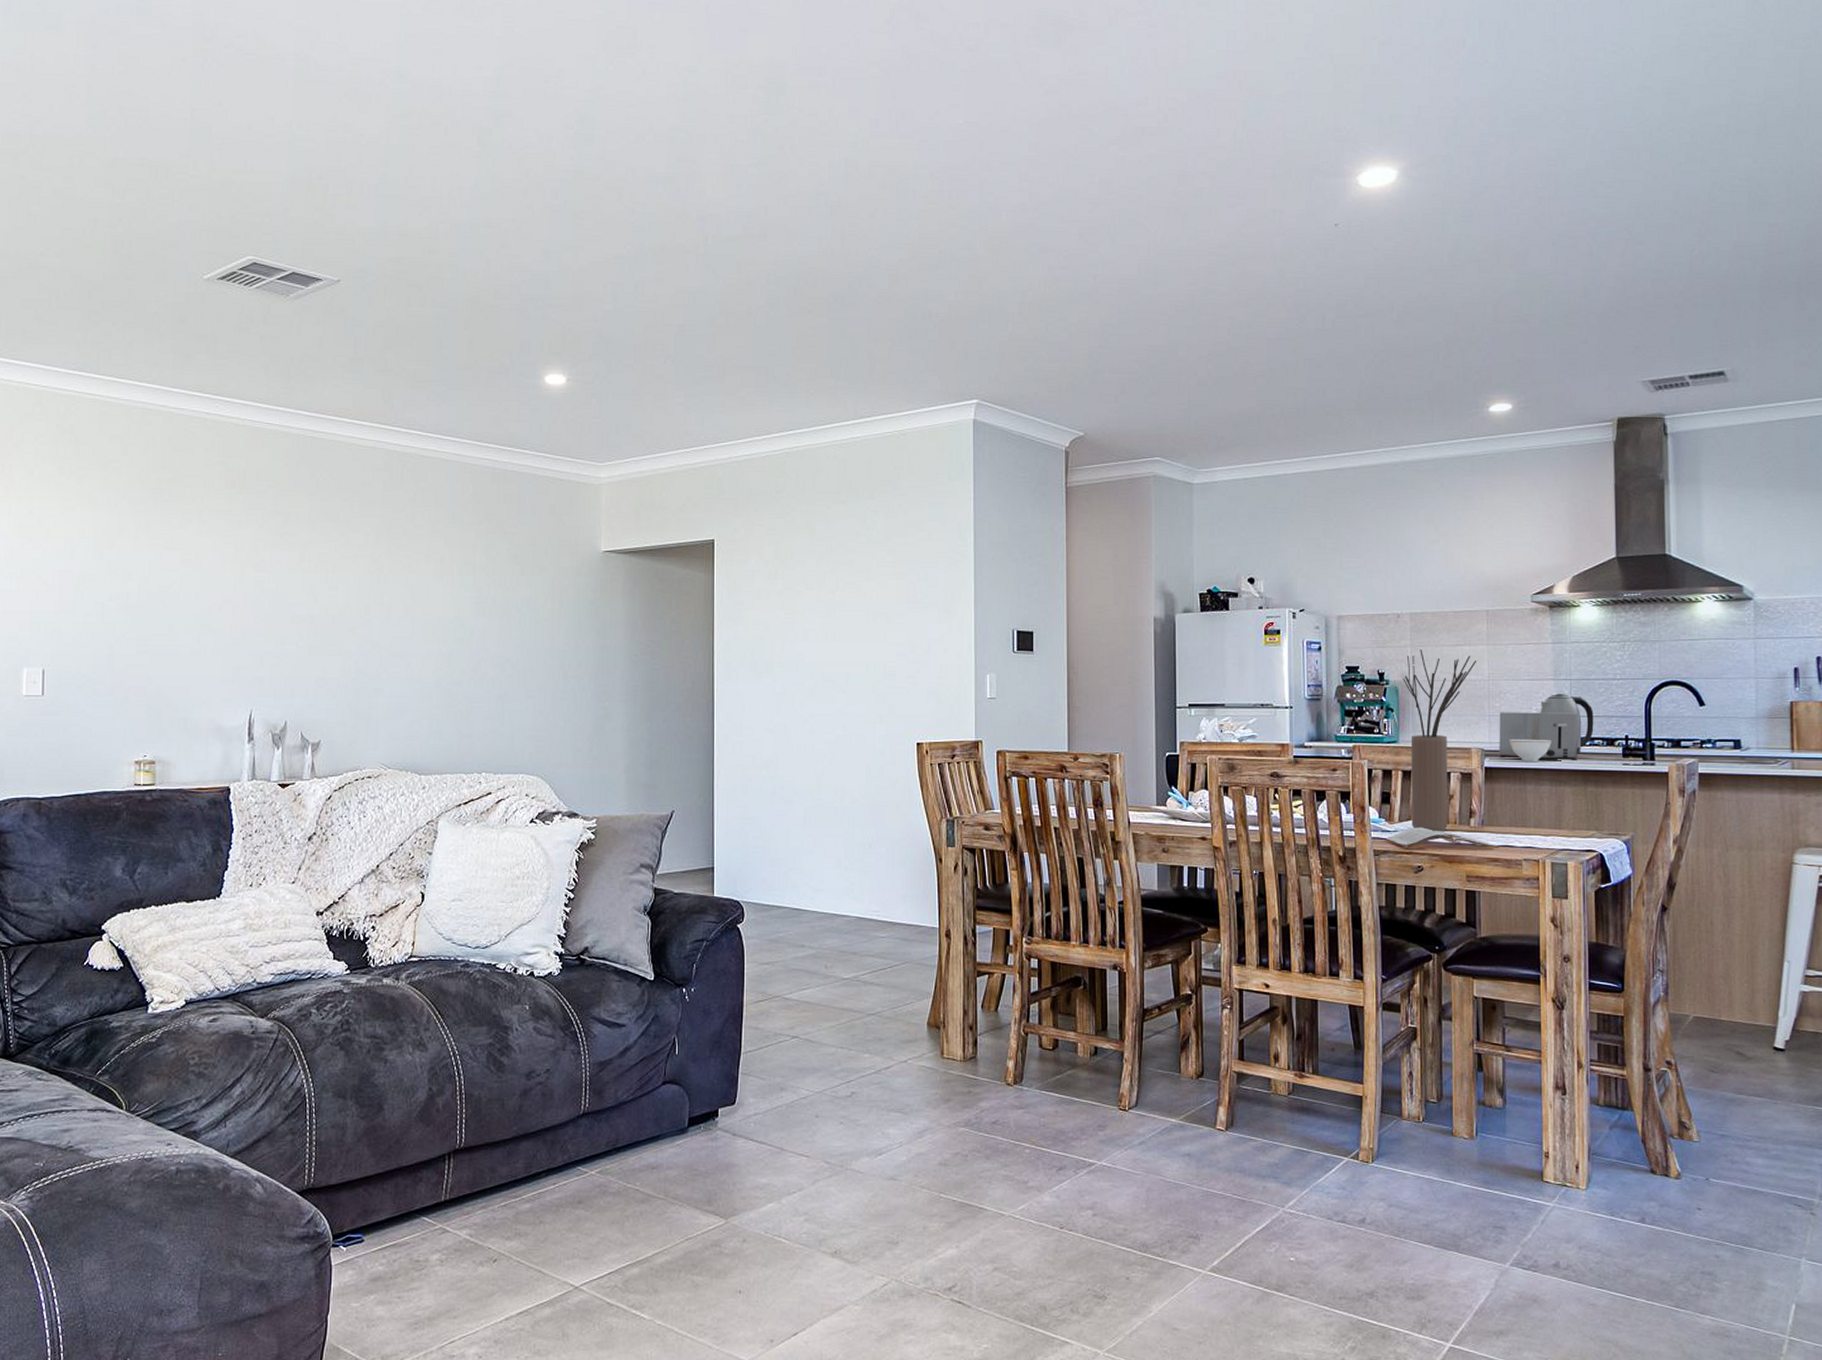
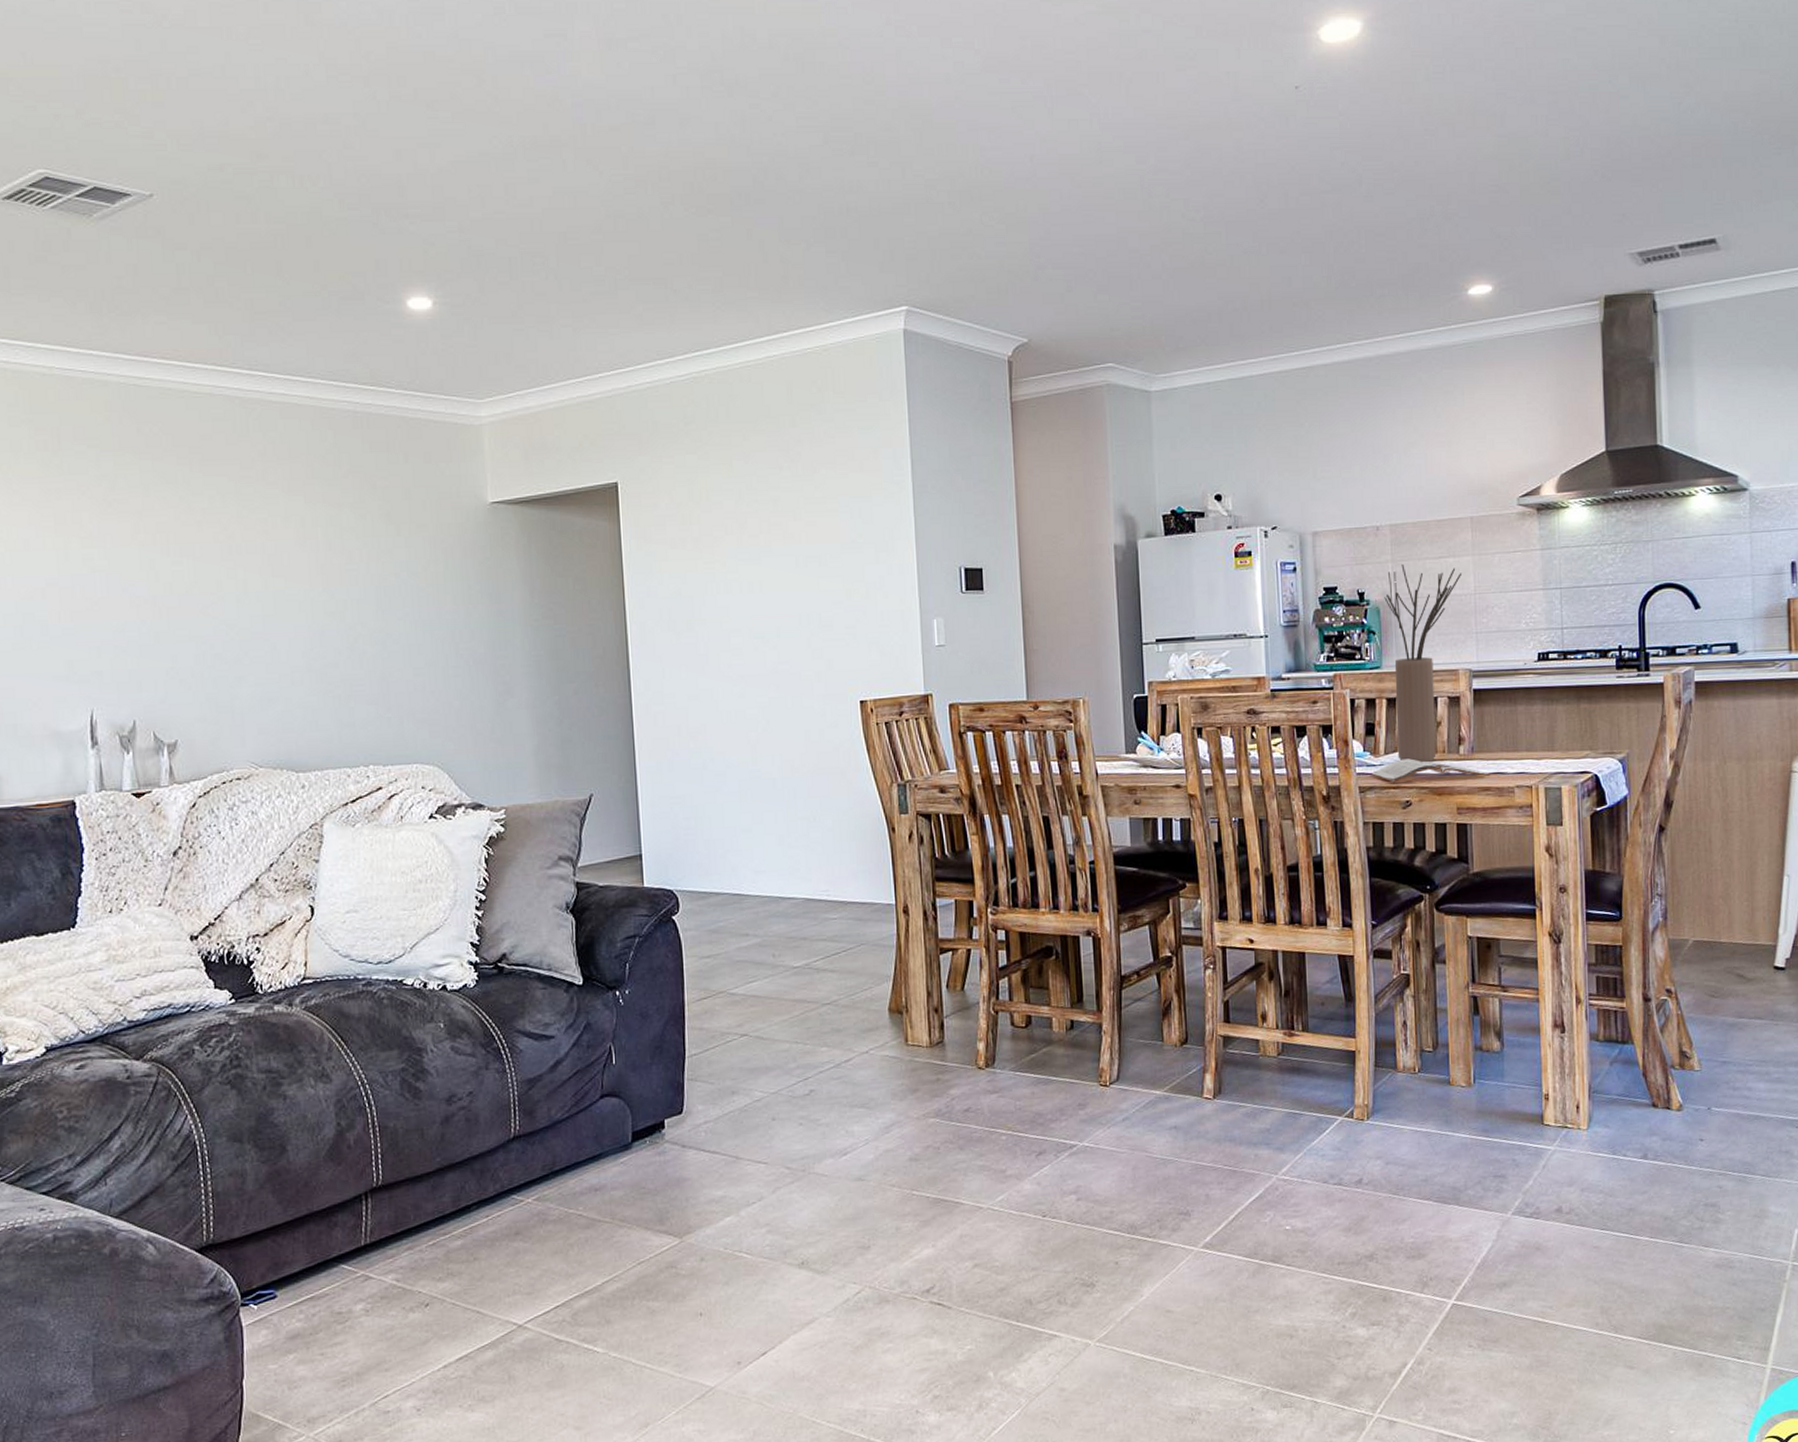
toaster: present [1499,712,1579,760] -> none [1487,624,1571,679]
bowl: present [1509,738,1553,762] -> none [1497,655,1543,681]
kettle: present [1539,694,1594,753] -> none [1528,604,1586,668]

